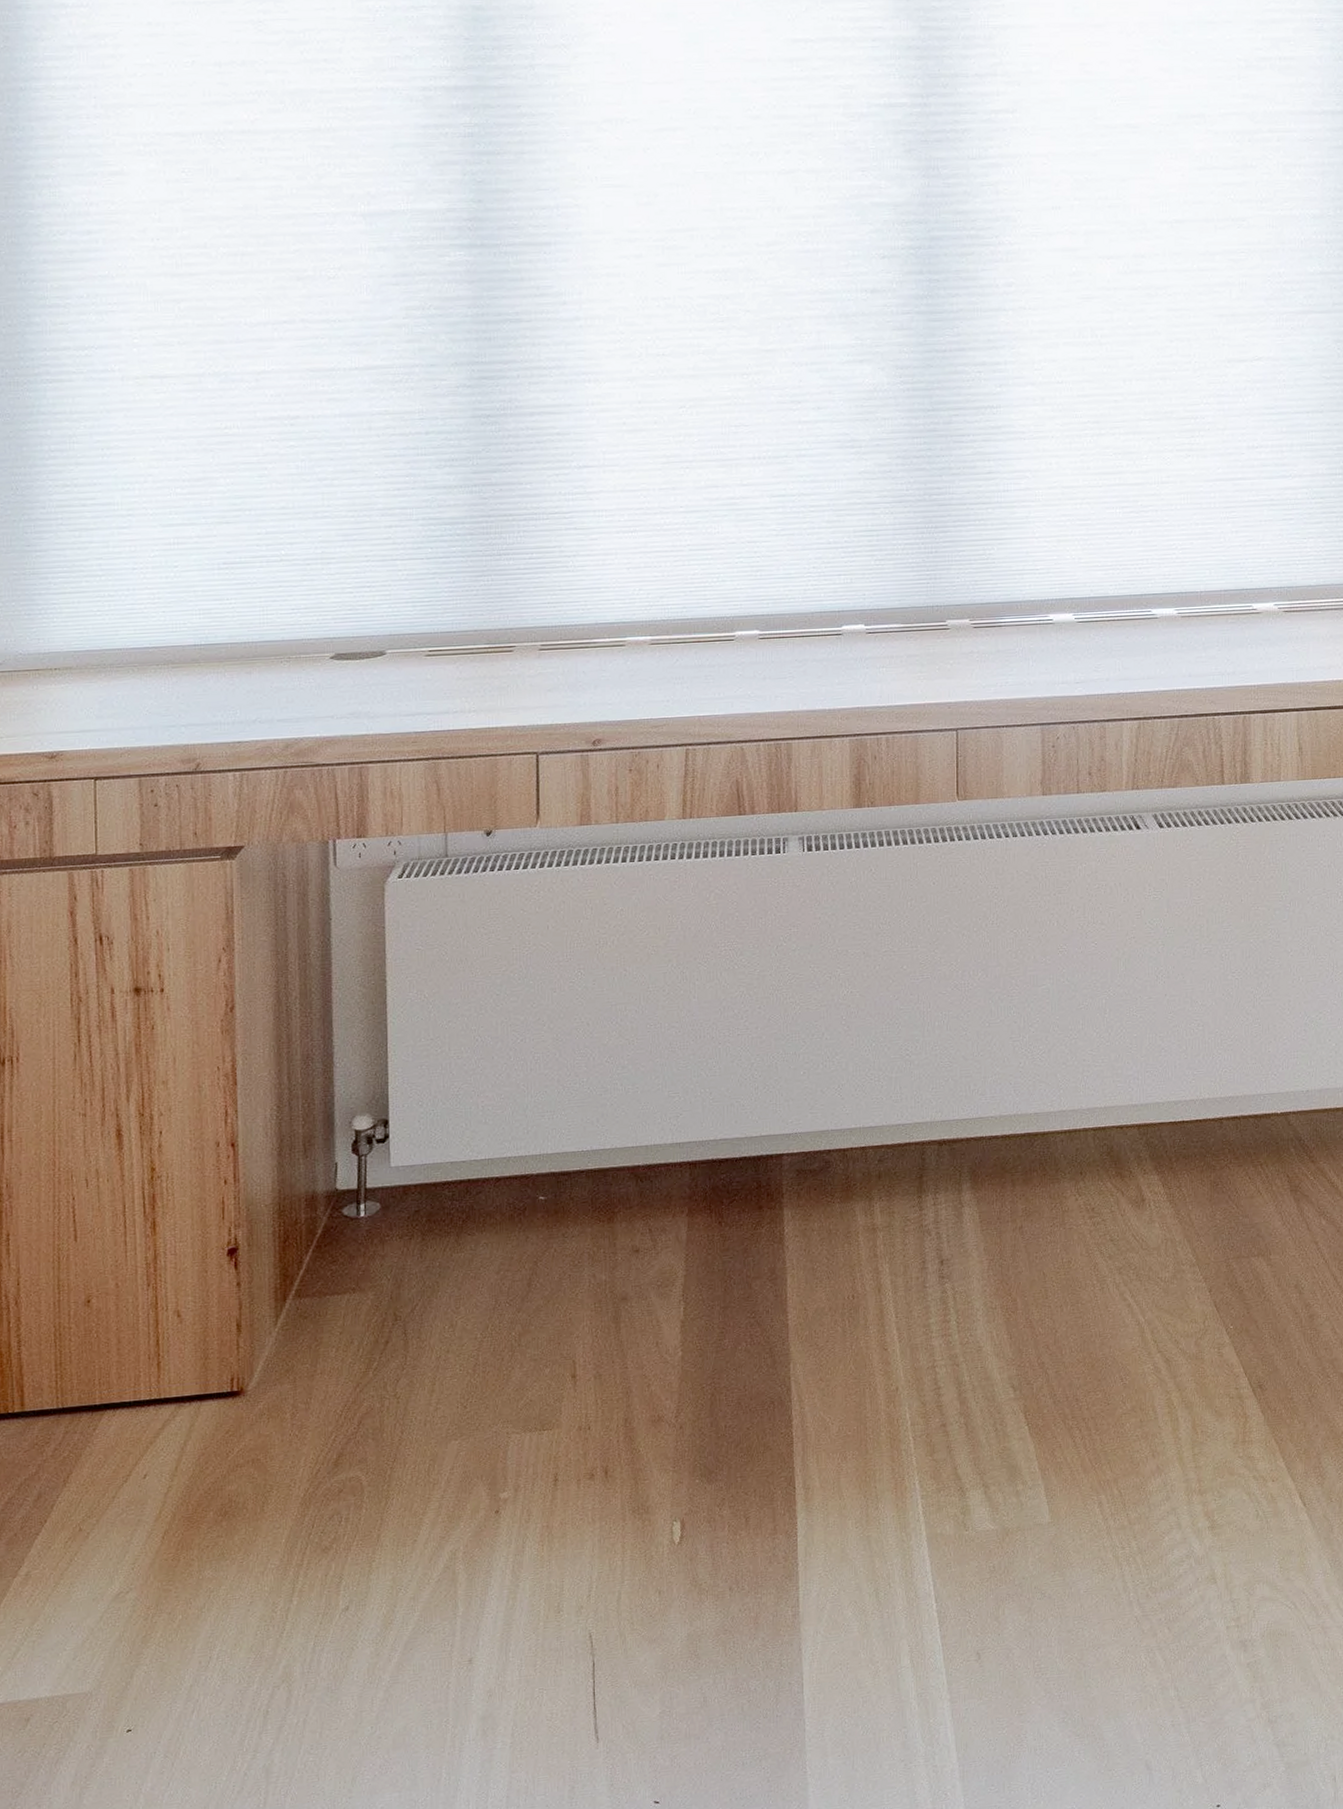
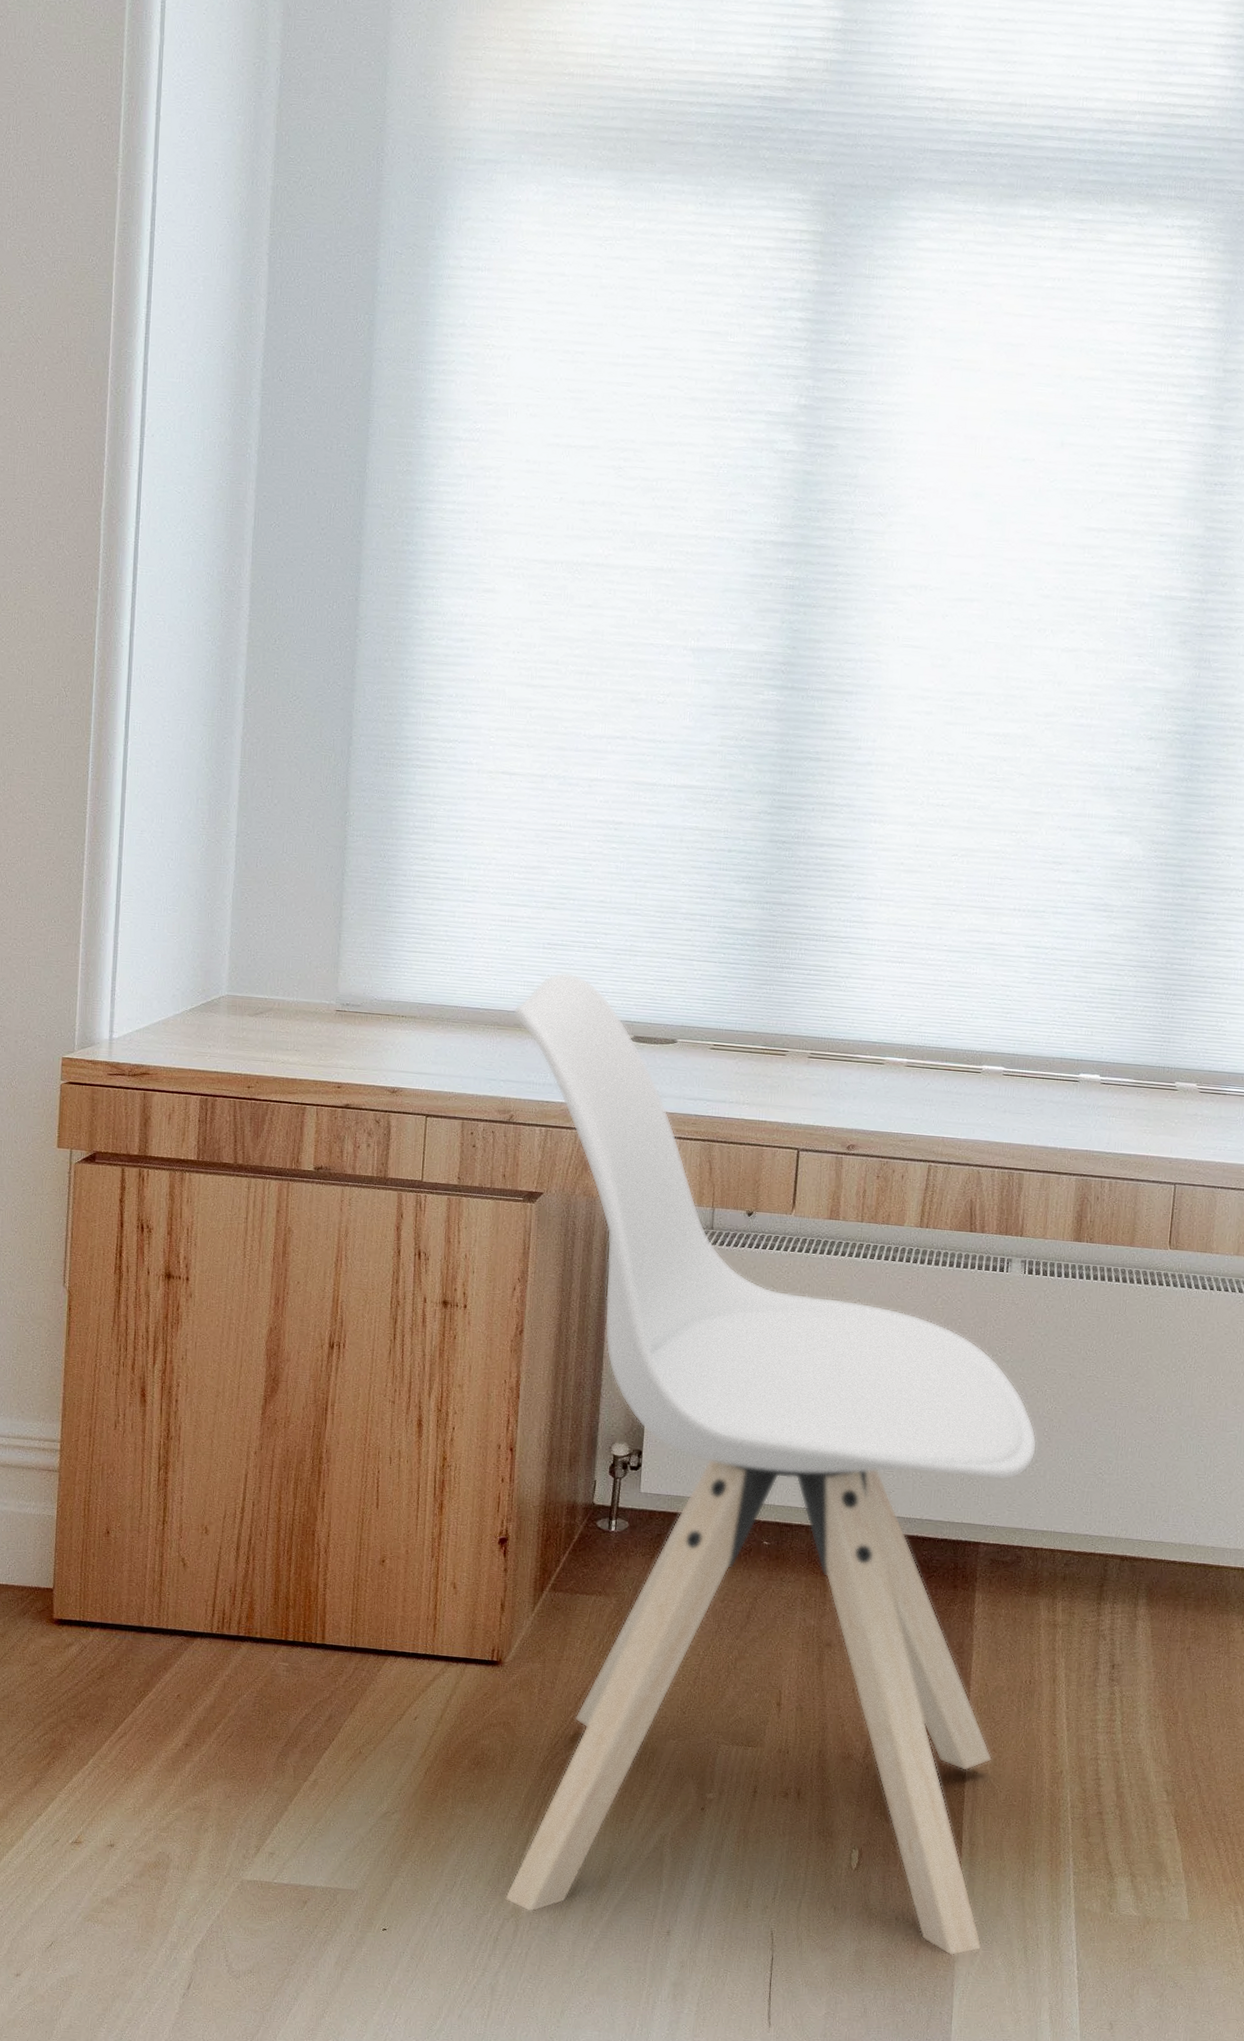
chair: none [189,593,836,1673] -> present [504,972,1038,1956]

